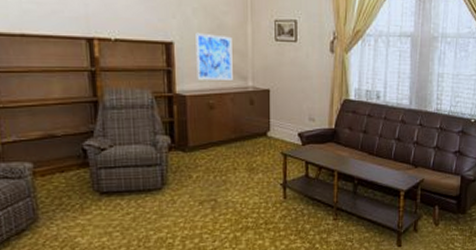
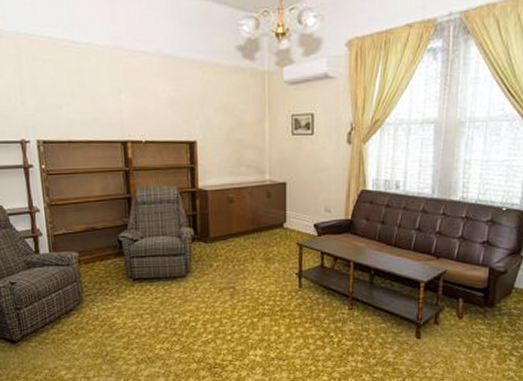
wall art: present [195,32,233,80] -> none [216,131,251,176]

